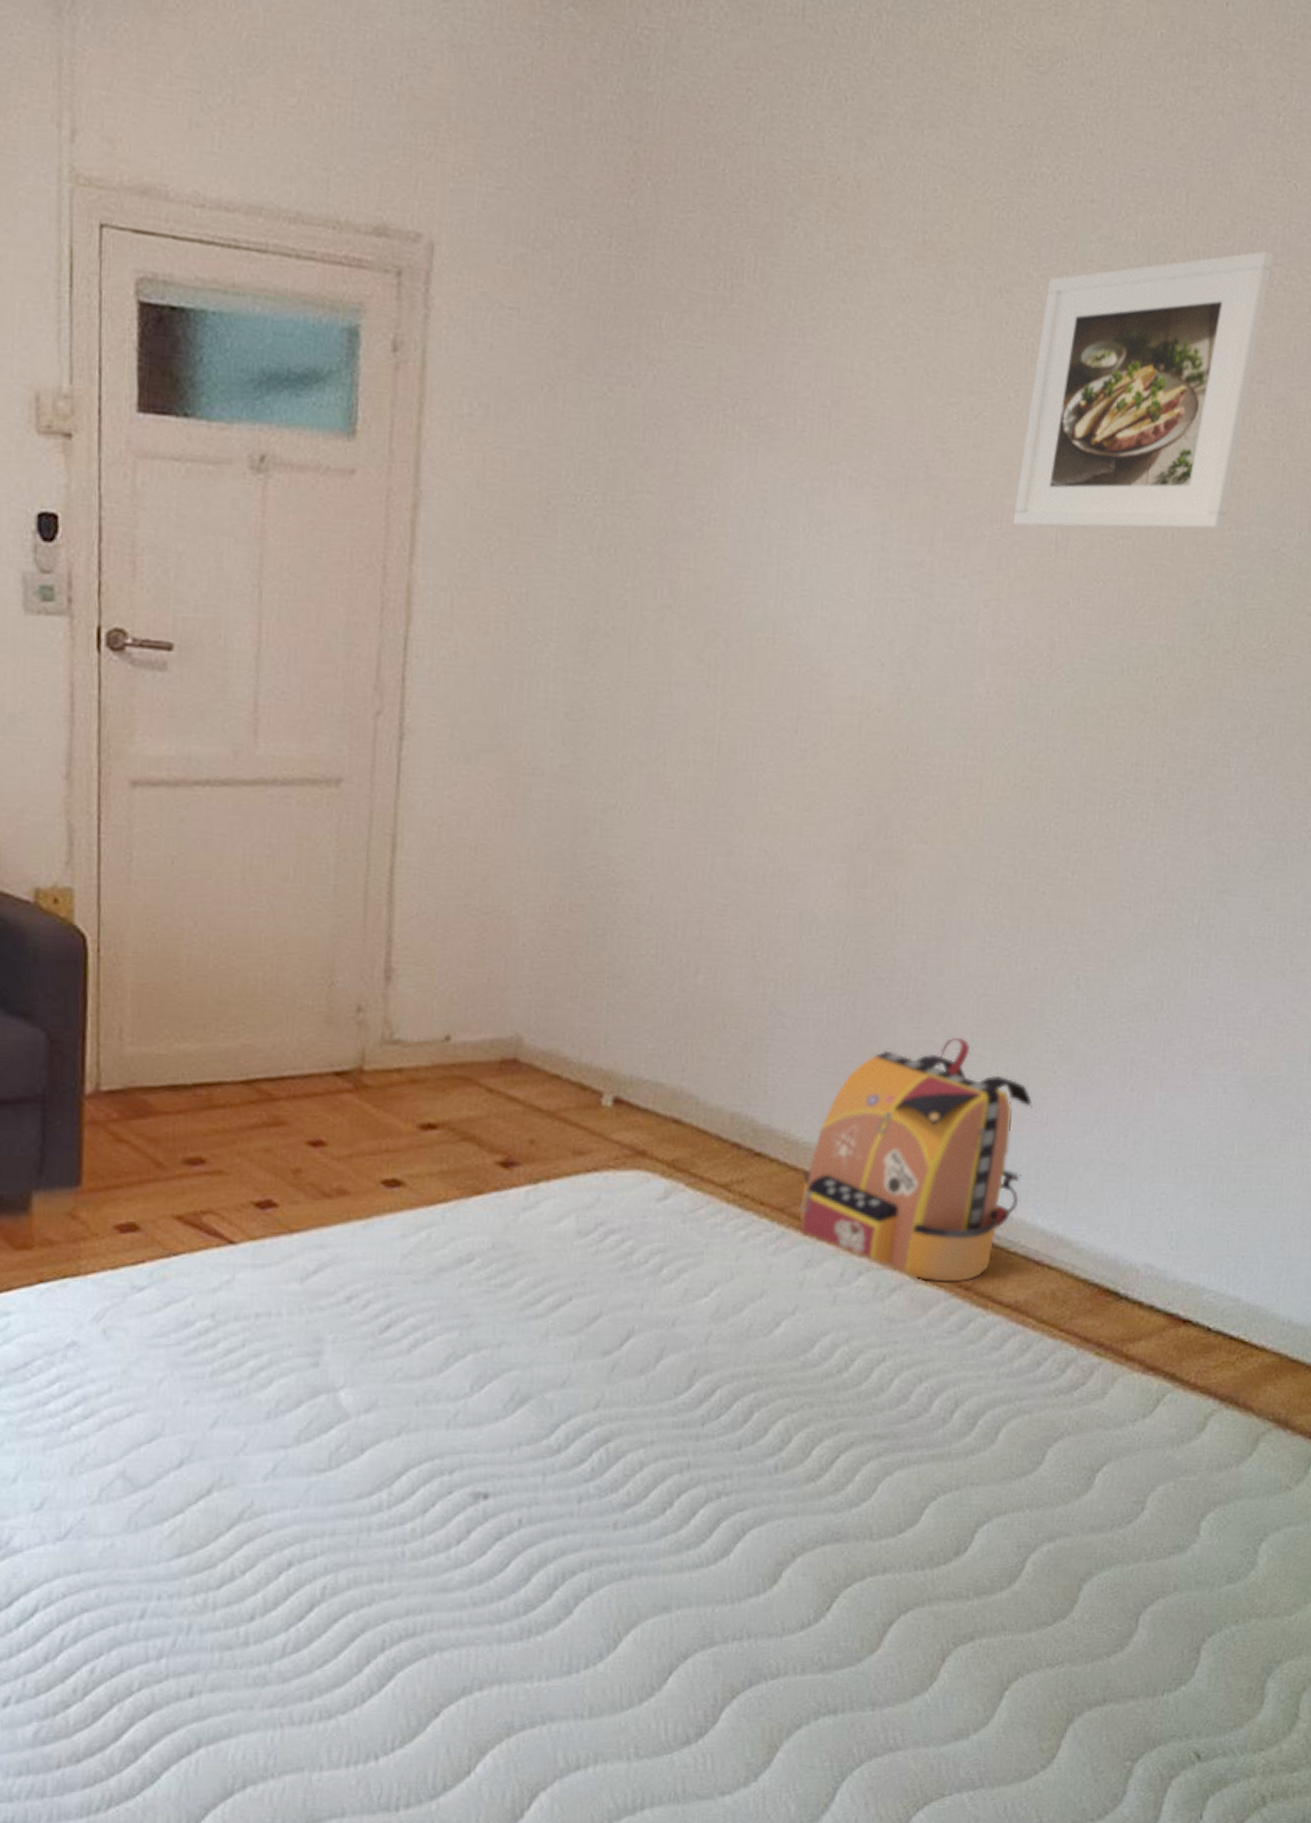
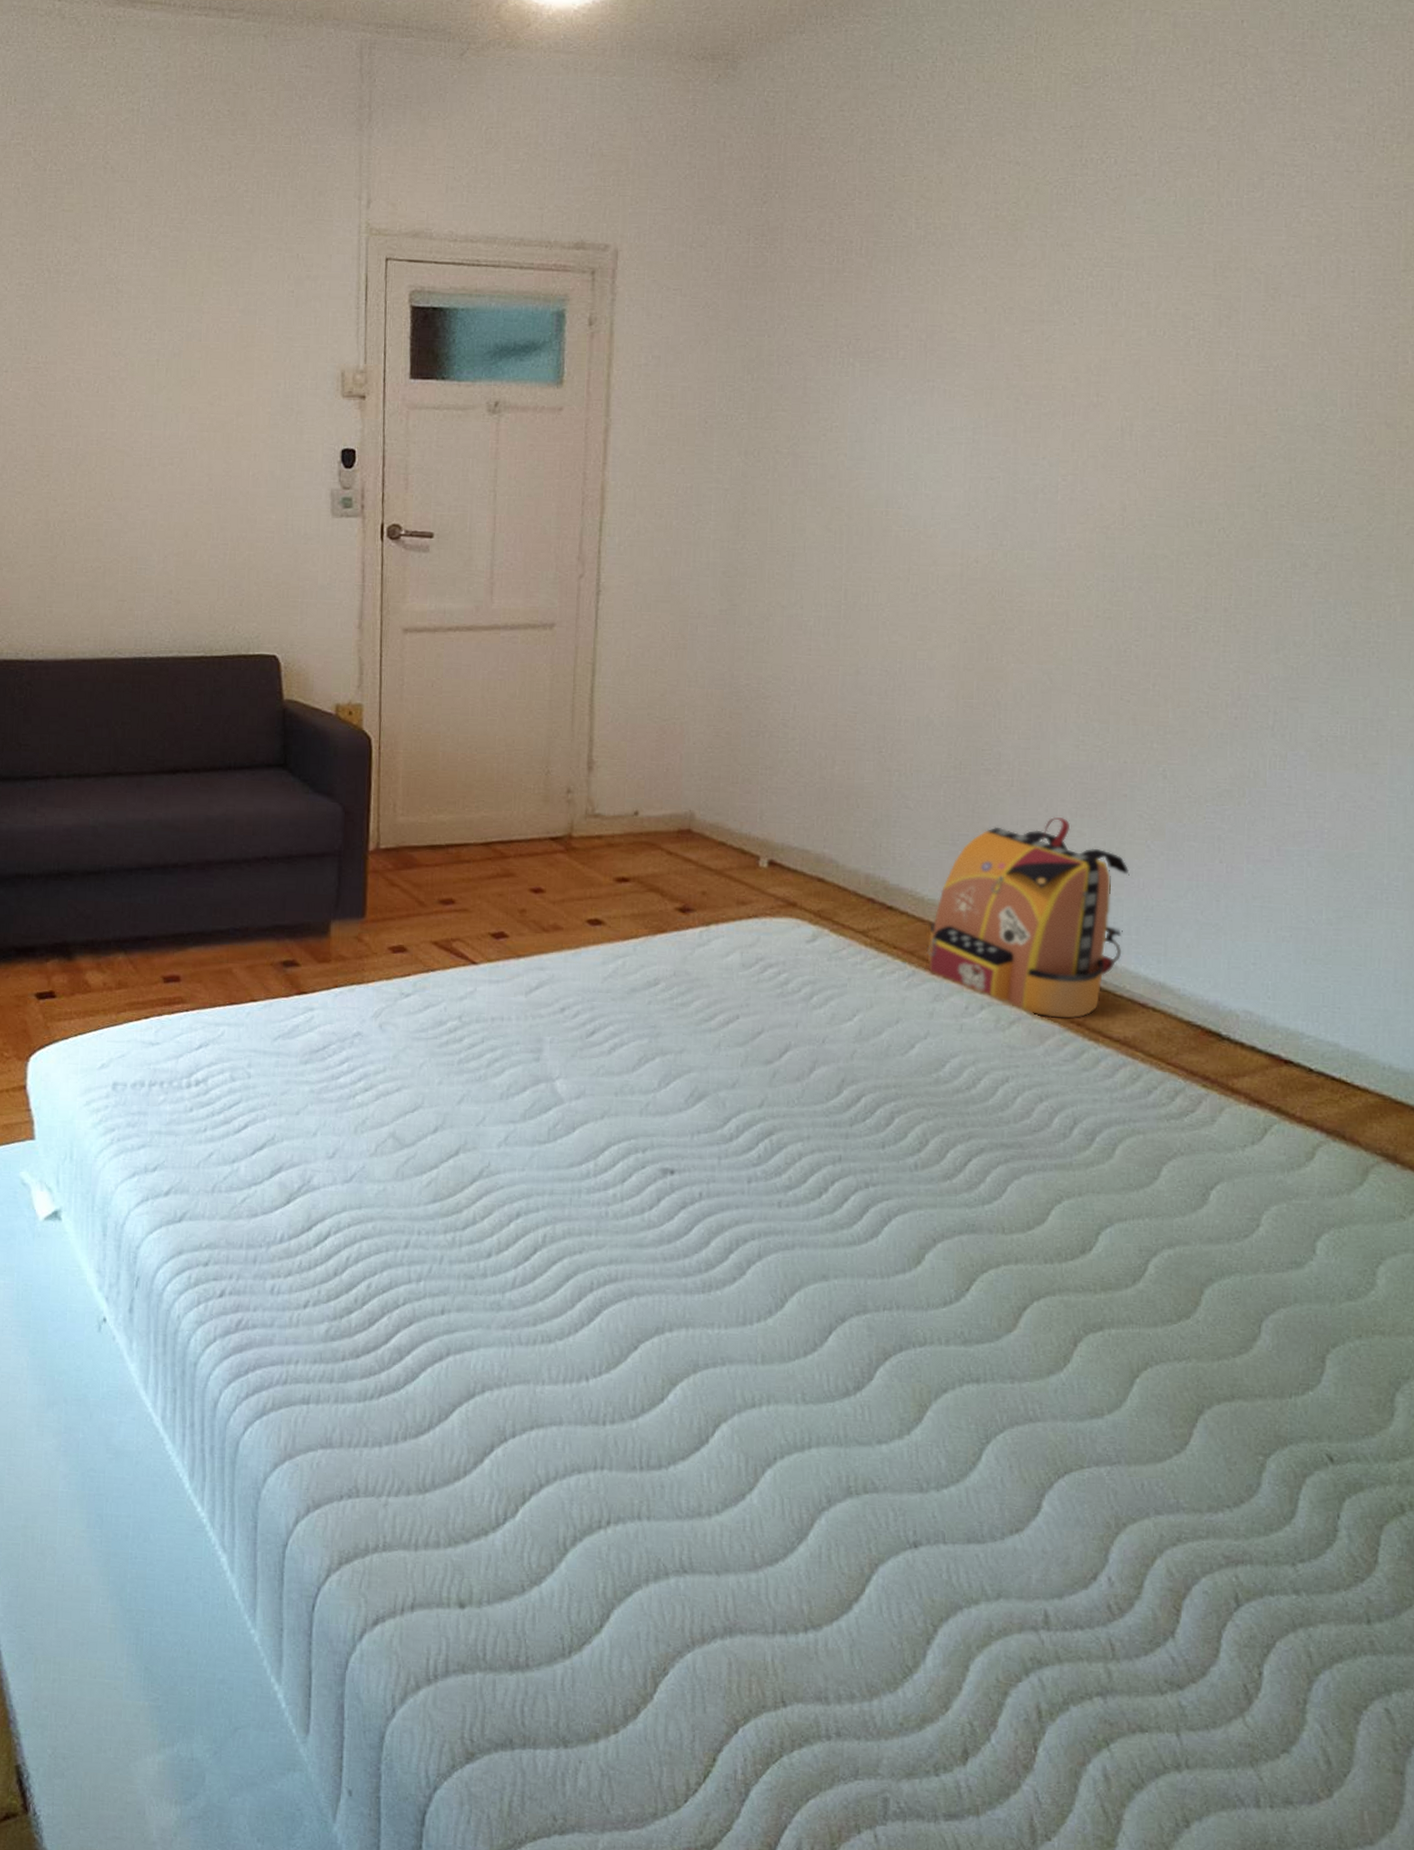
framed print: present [1012,250,1274,530] -> none [1083,197,1300,419]

